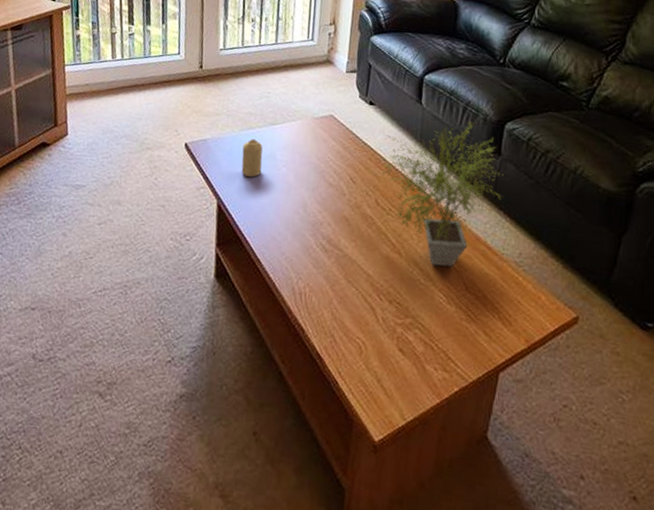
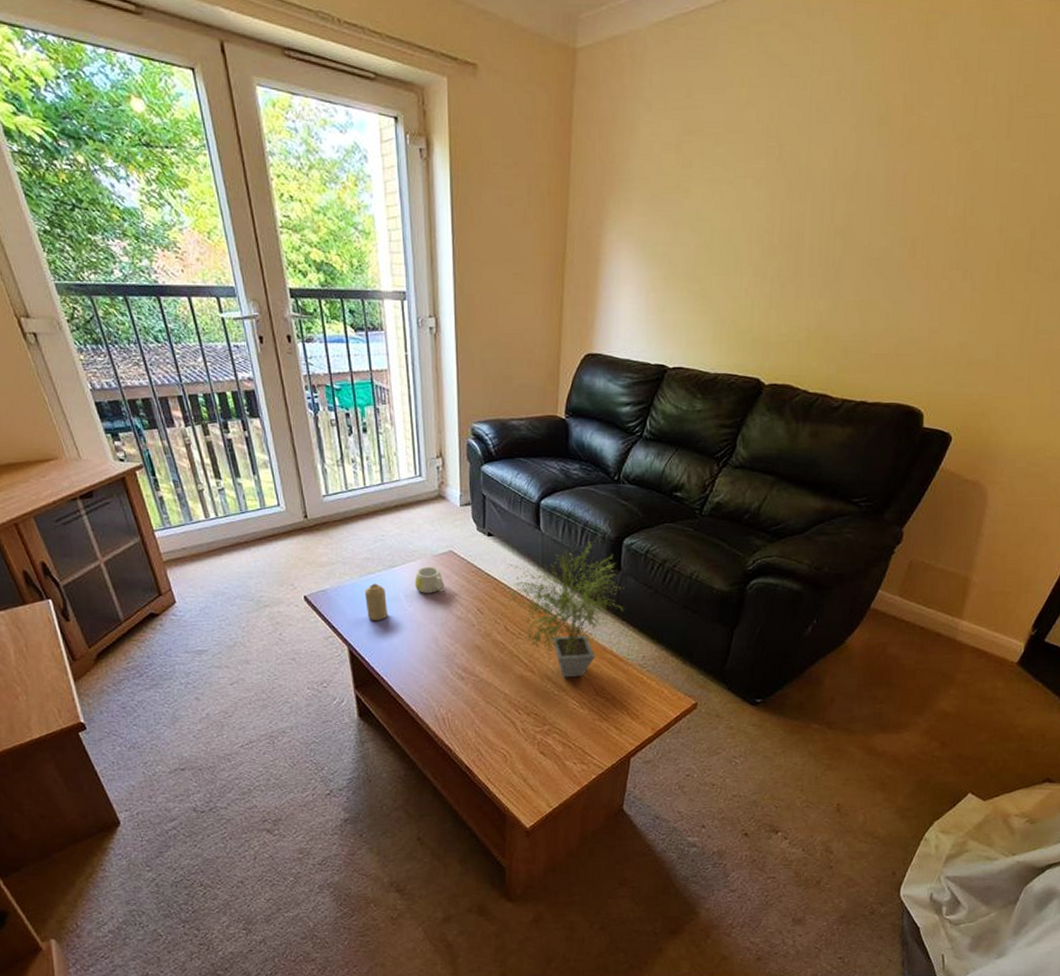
mug: none [291,127,322,156] -> present [414,566,445,593]

